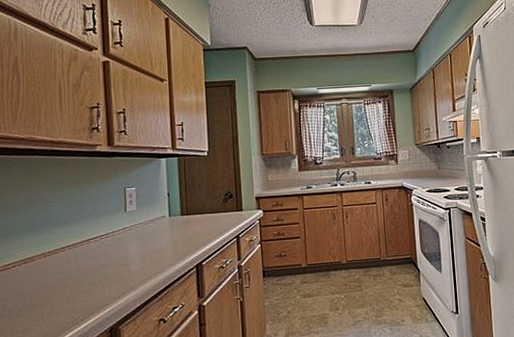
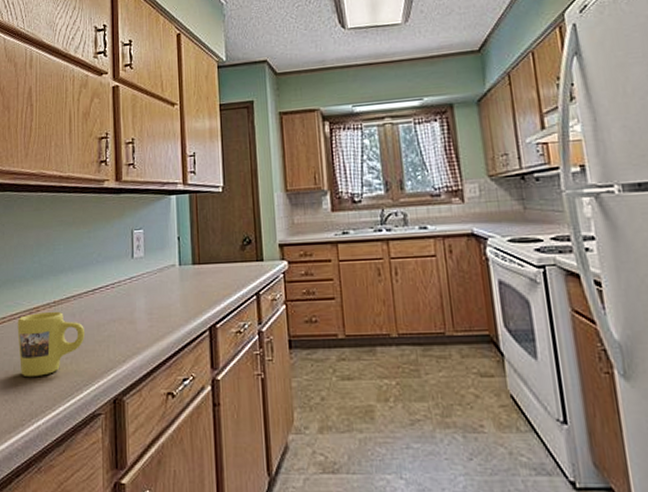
mug: none [11,259,81,318] -> present [17,311,86,378]

